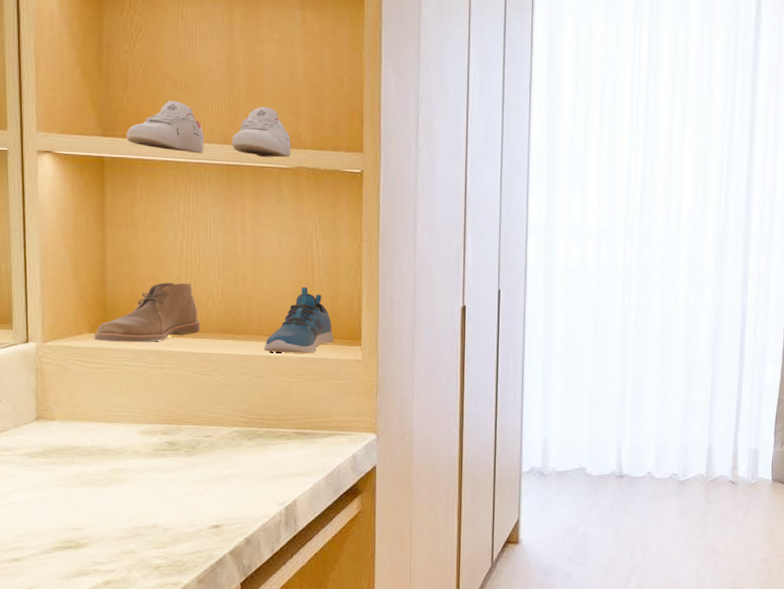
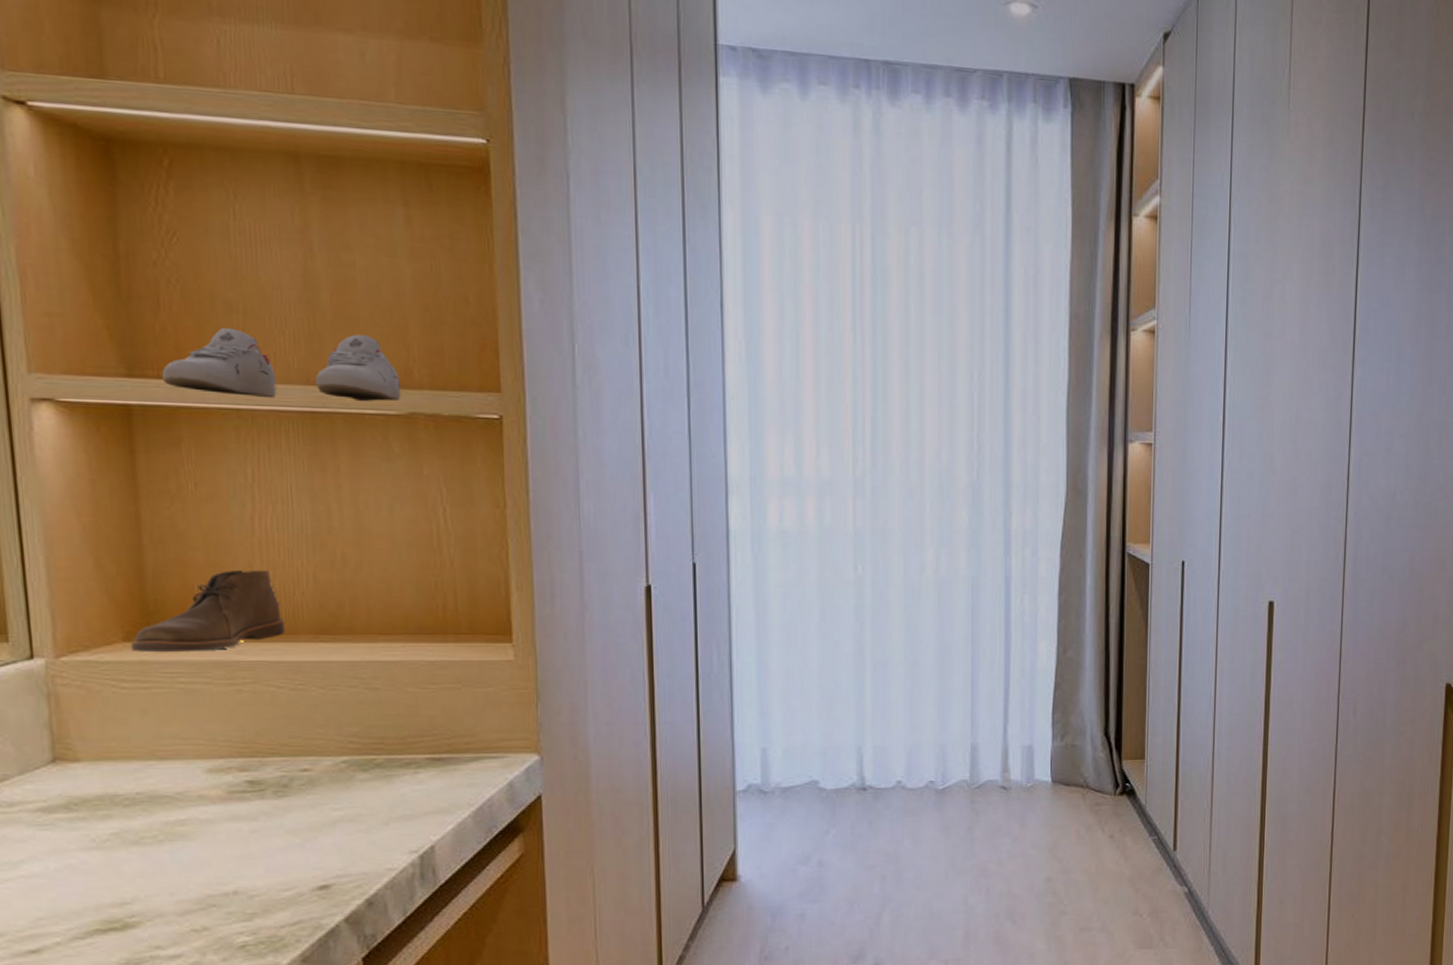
athletic shoe: present [264,286,334,354] -> none [377,568,474,656]

